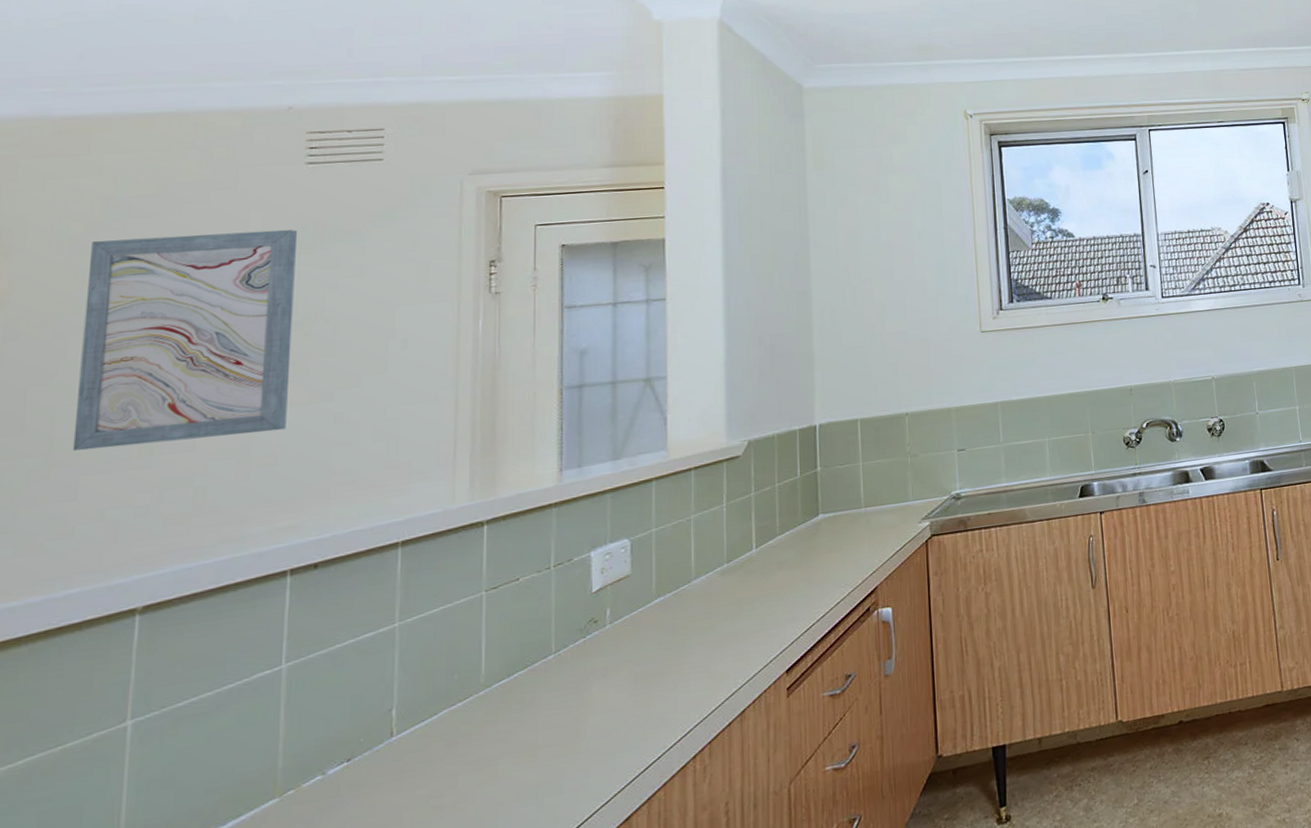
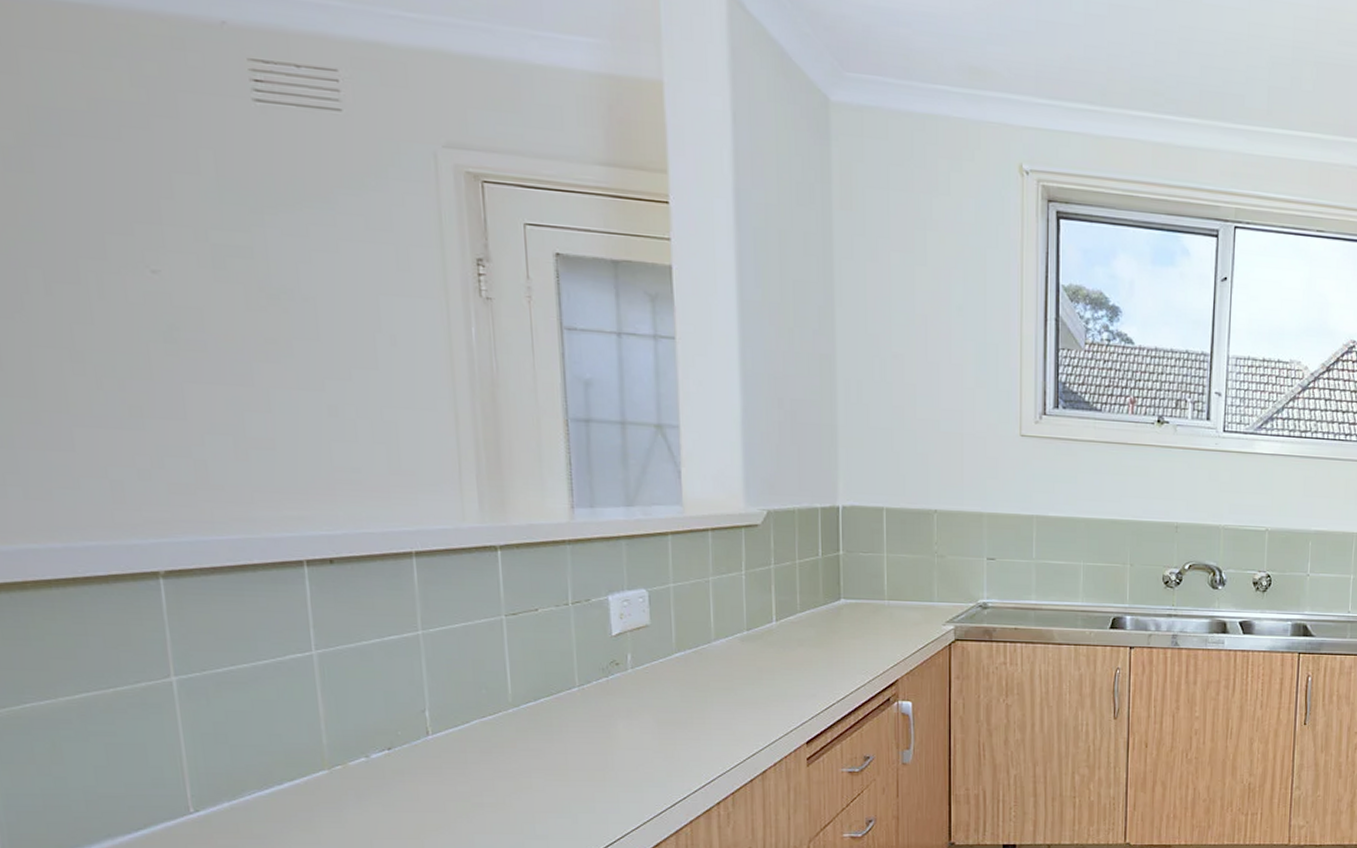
wall art: present [72,229,298,451] -> none [27,157,279,414]

